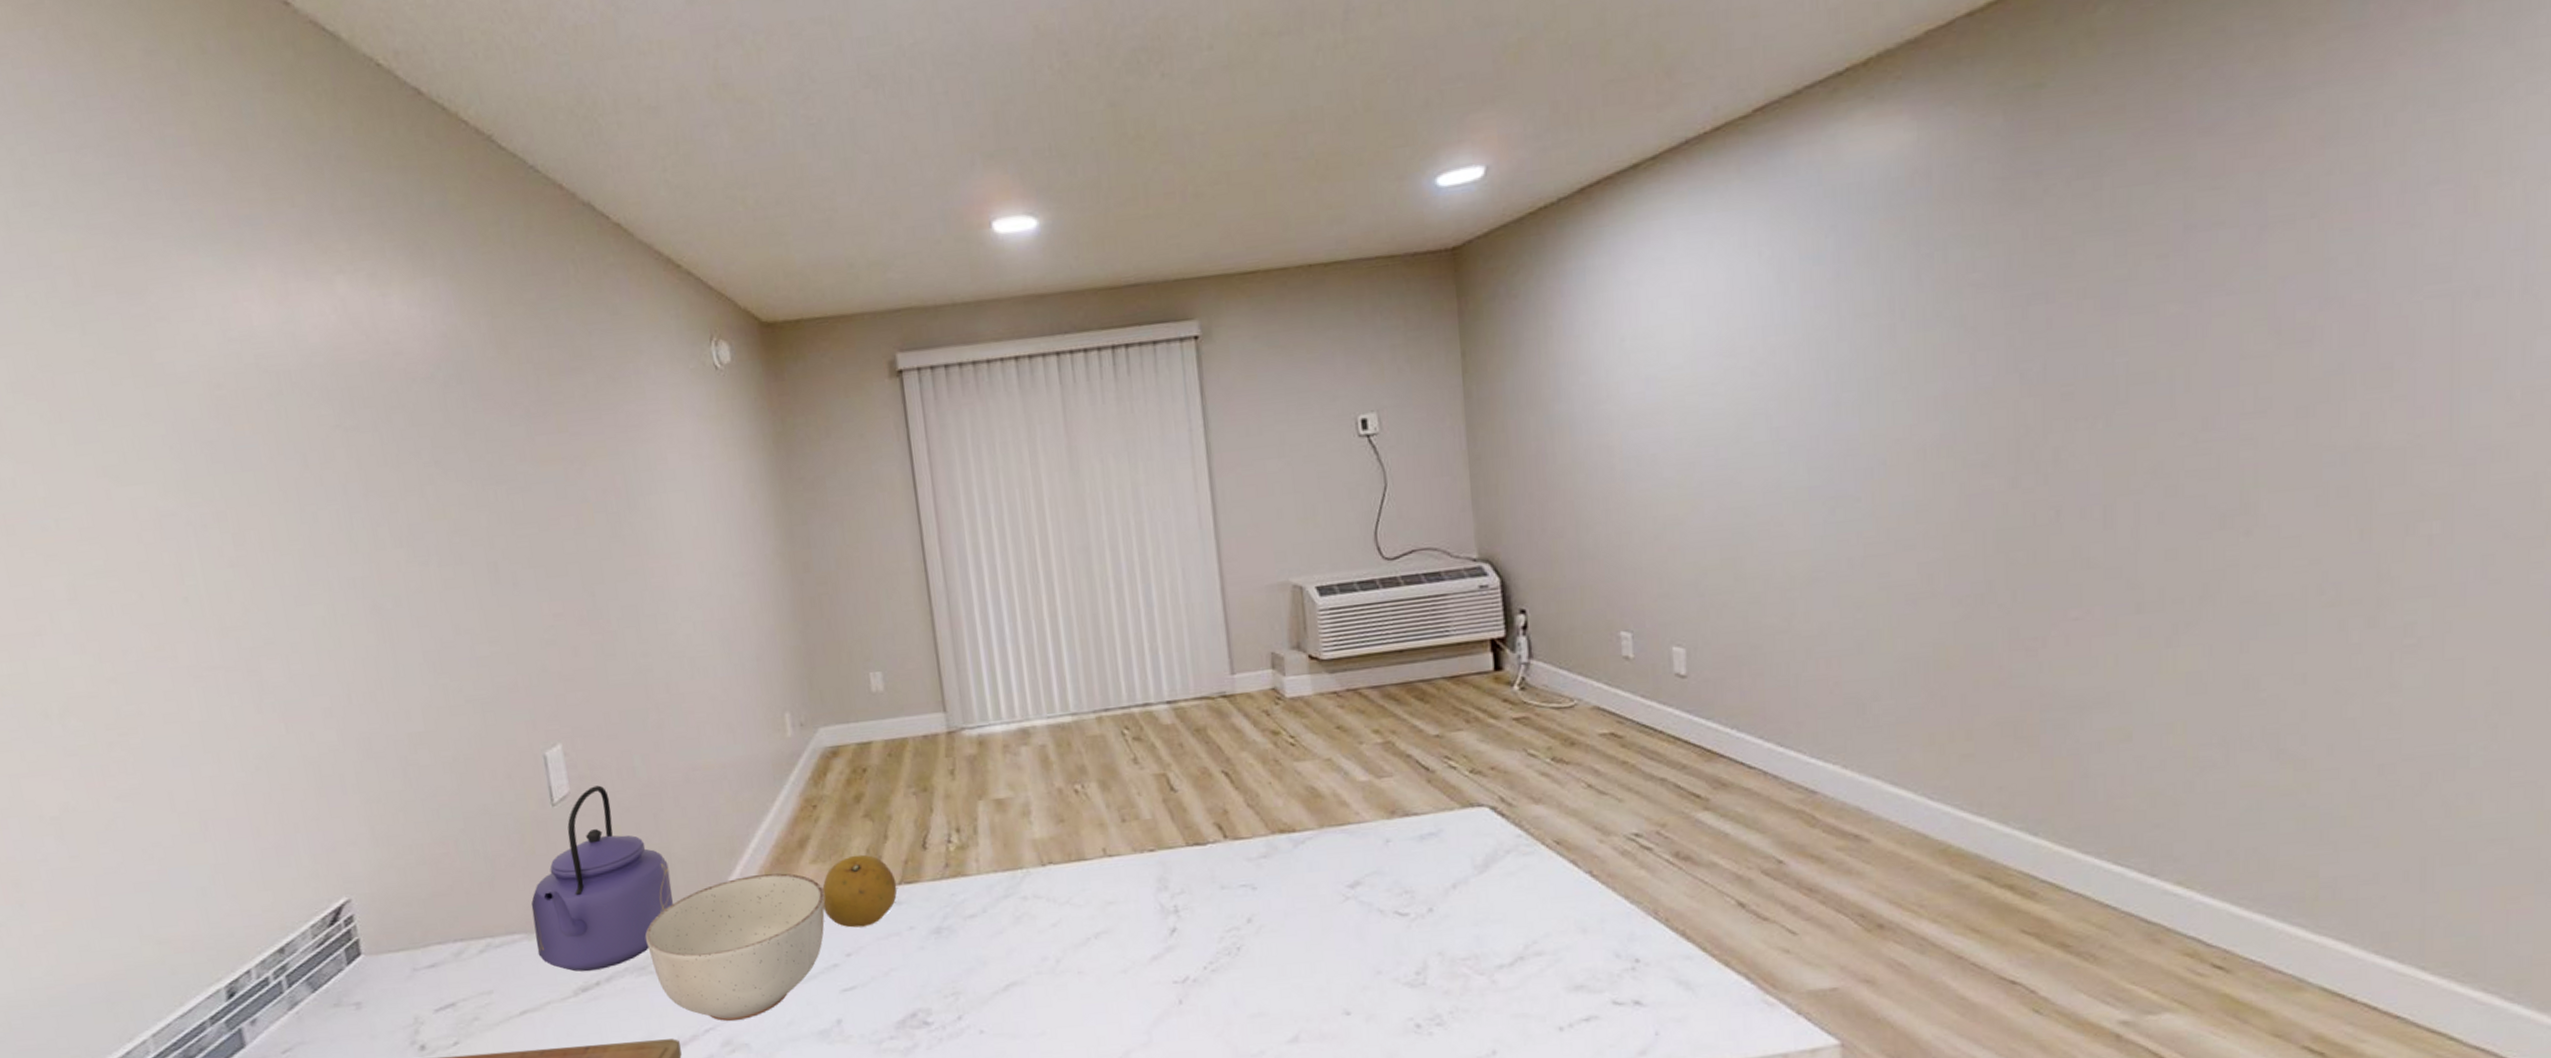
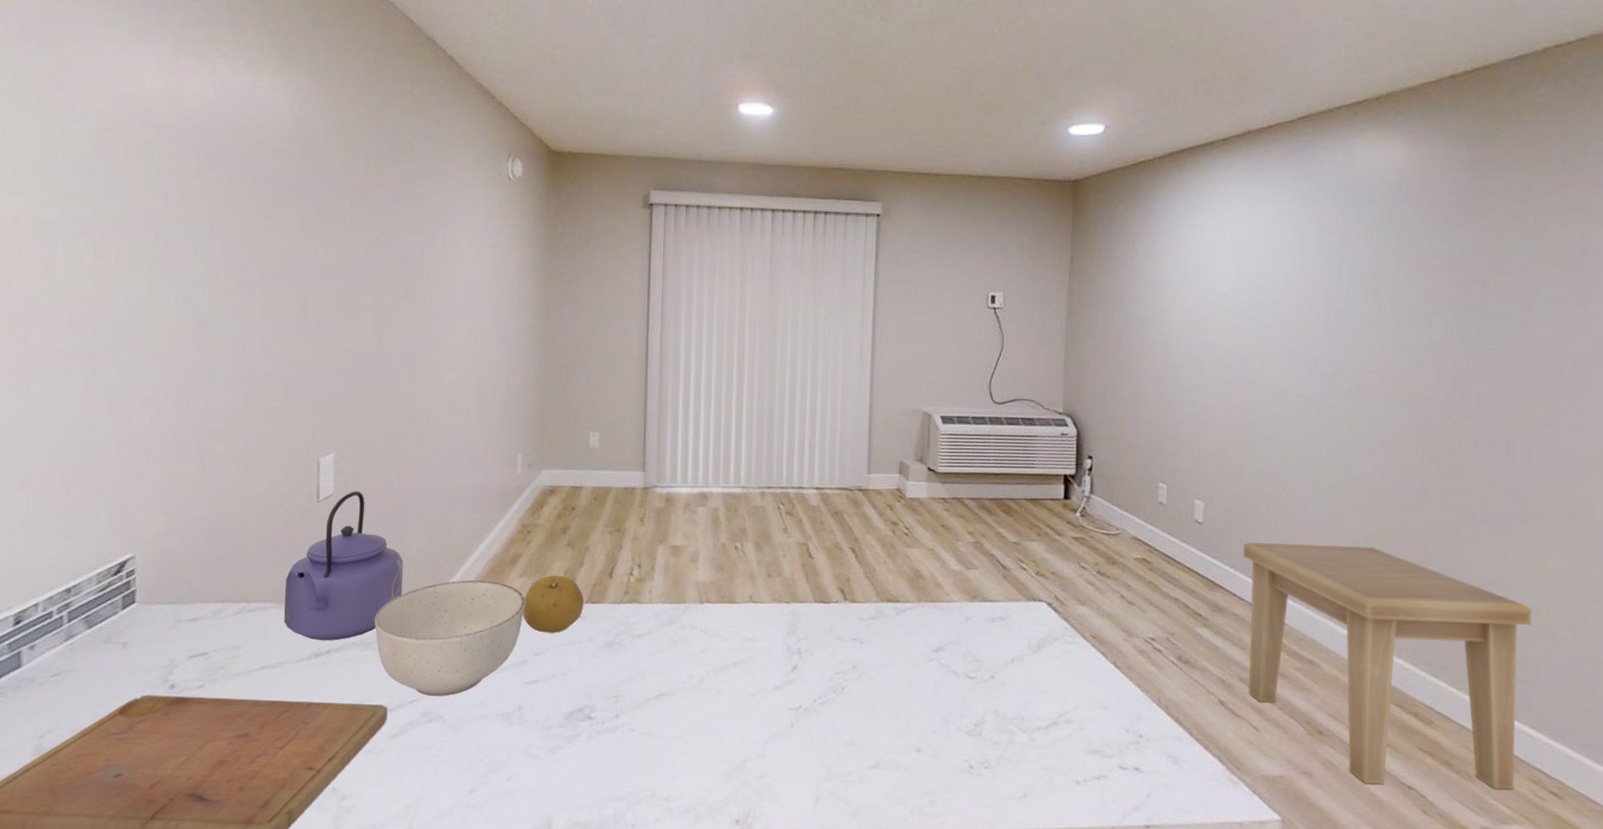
side table: none [1746,675,2163,985] -> present [1243,542,1532,790]

